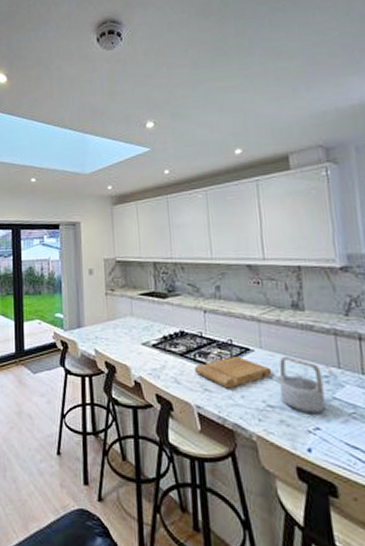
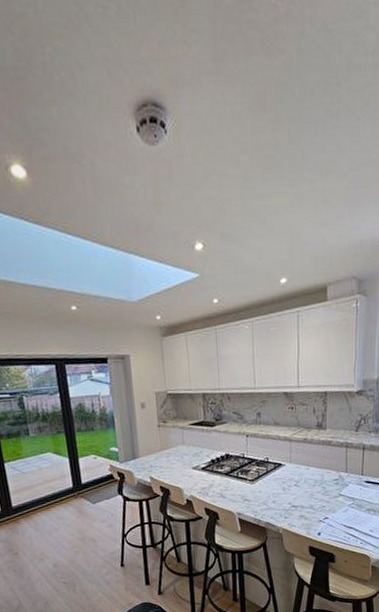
cutting board: present [194,357,272,389] -> none [237,471,298,497]
teapot: present [274,357,327,413] -> none [299,467,335,508]

